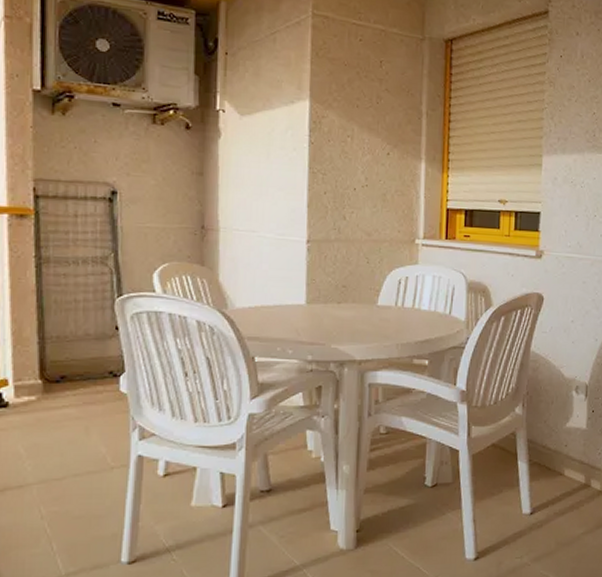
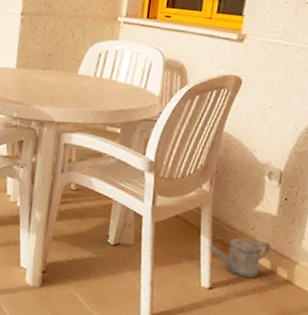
watering can: none [526,457,584,496] -> present [209,238,271,278]

